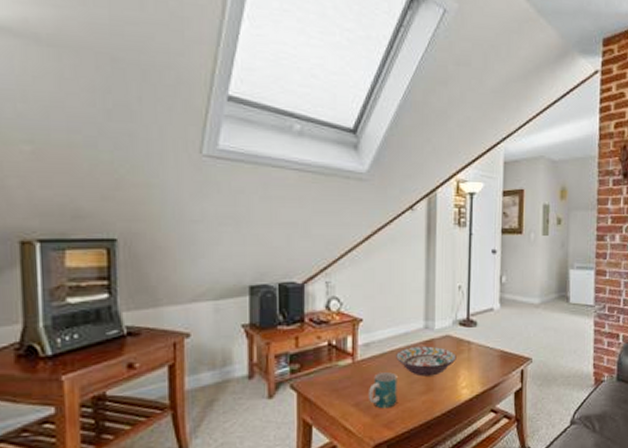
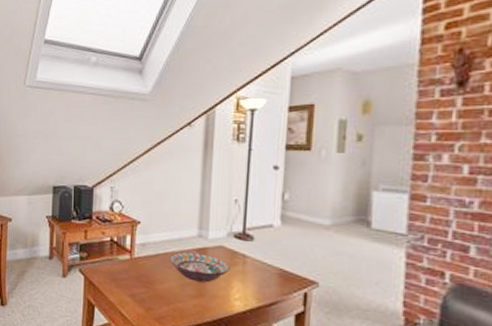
mug: present [368,372,397,409] -> none [142,271,170,305]

